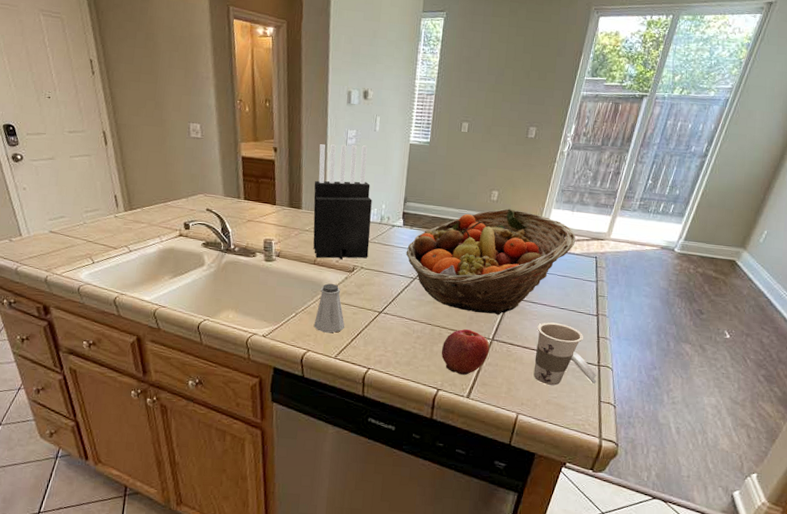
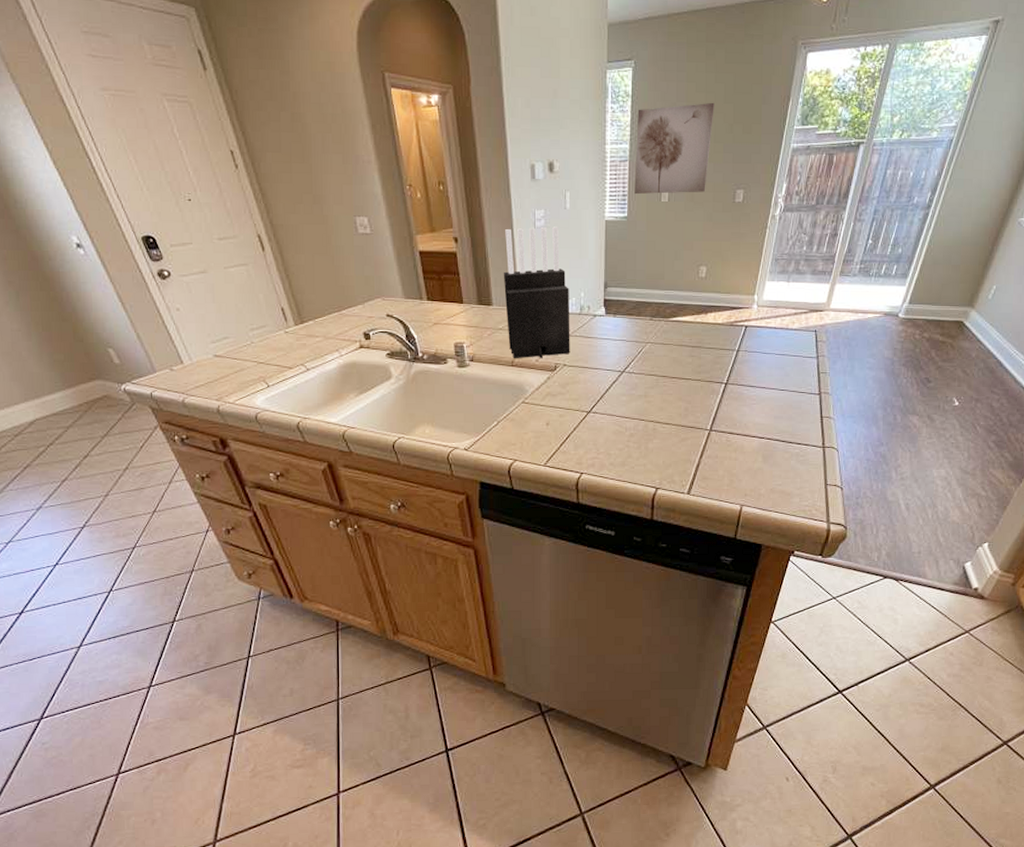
saltshaker: present [314,283,345,333] -> none [519,386,551,440]
fruit basket: present [406,208,575,315] -> none [611,285,792,403]
wall art: none [438,51,514,127] -> present [634,102,714,195]
apple: present [442,329,490,375] -> none [658,422,708,470]
cup: present [533,322,597,386] -> none [756,406,822,472]

